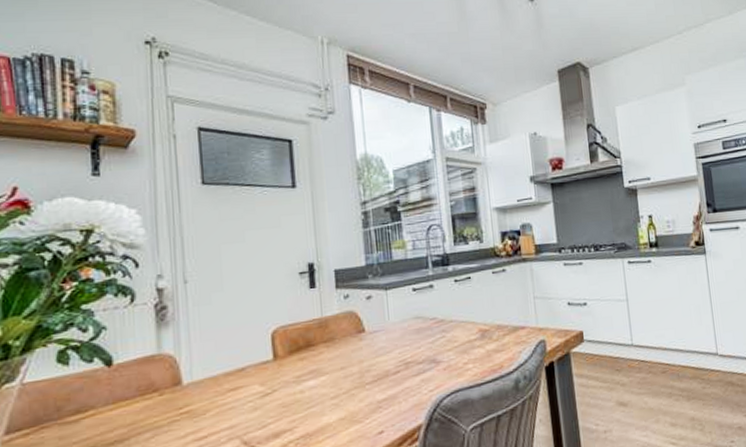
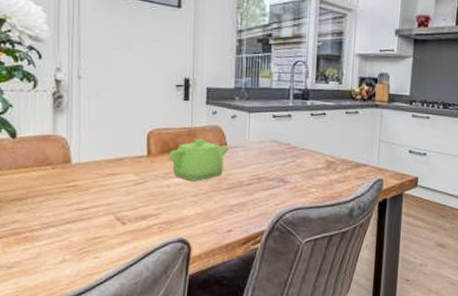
teapot: none [300,329,368,381] -> present [170,139,229,181]

